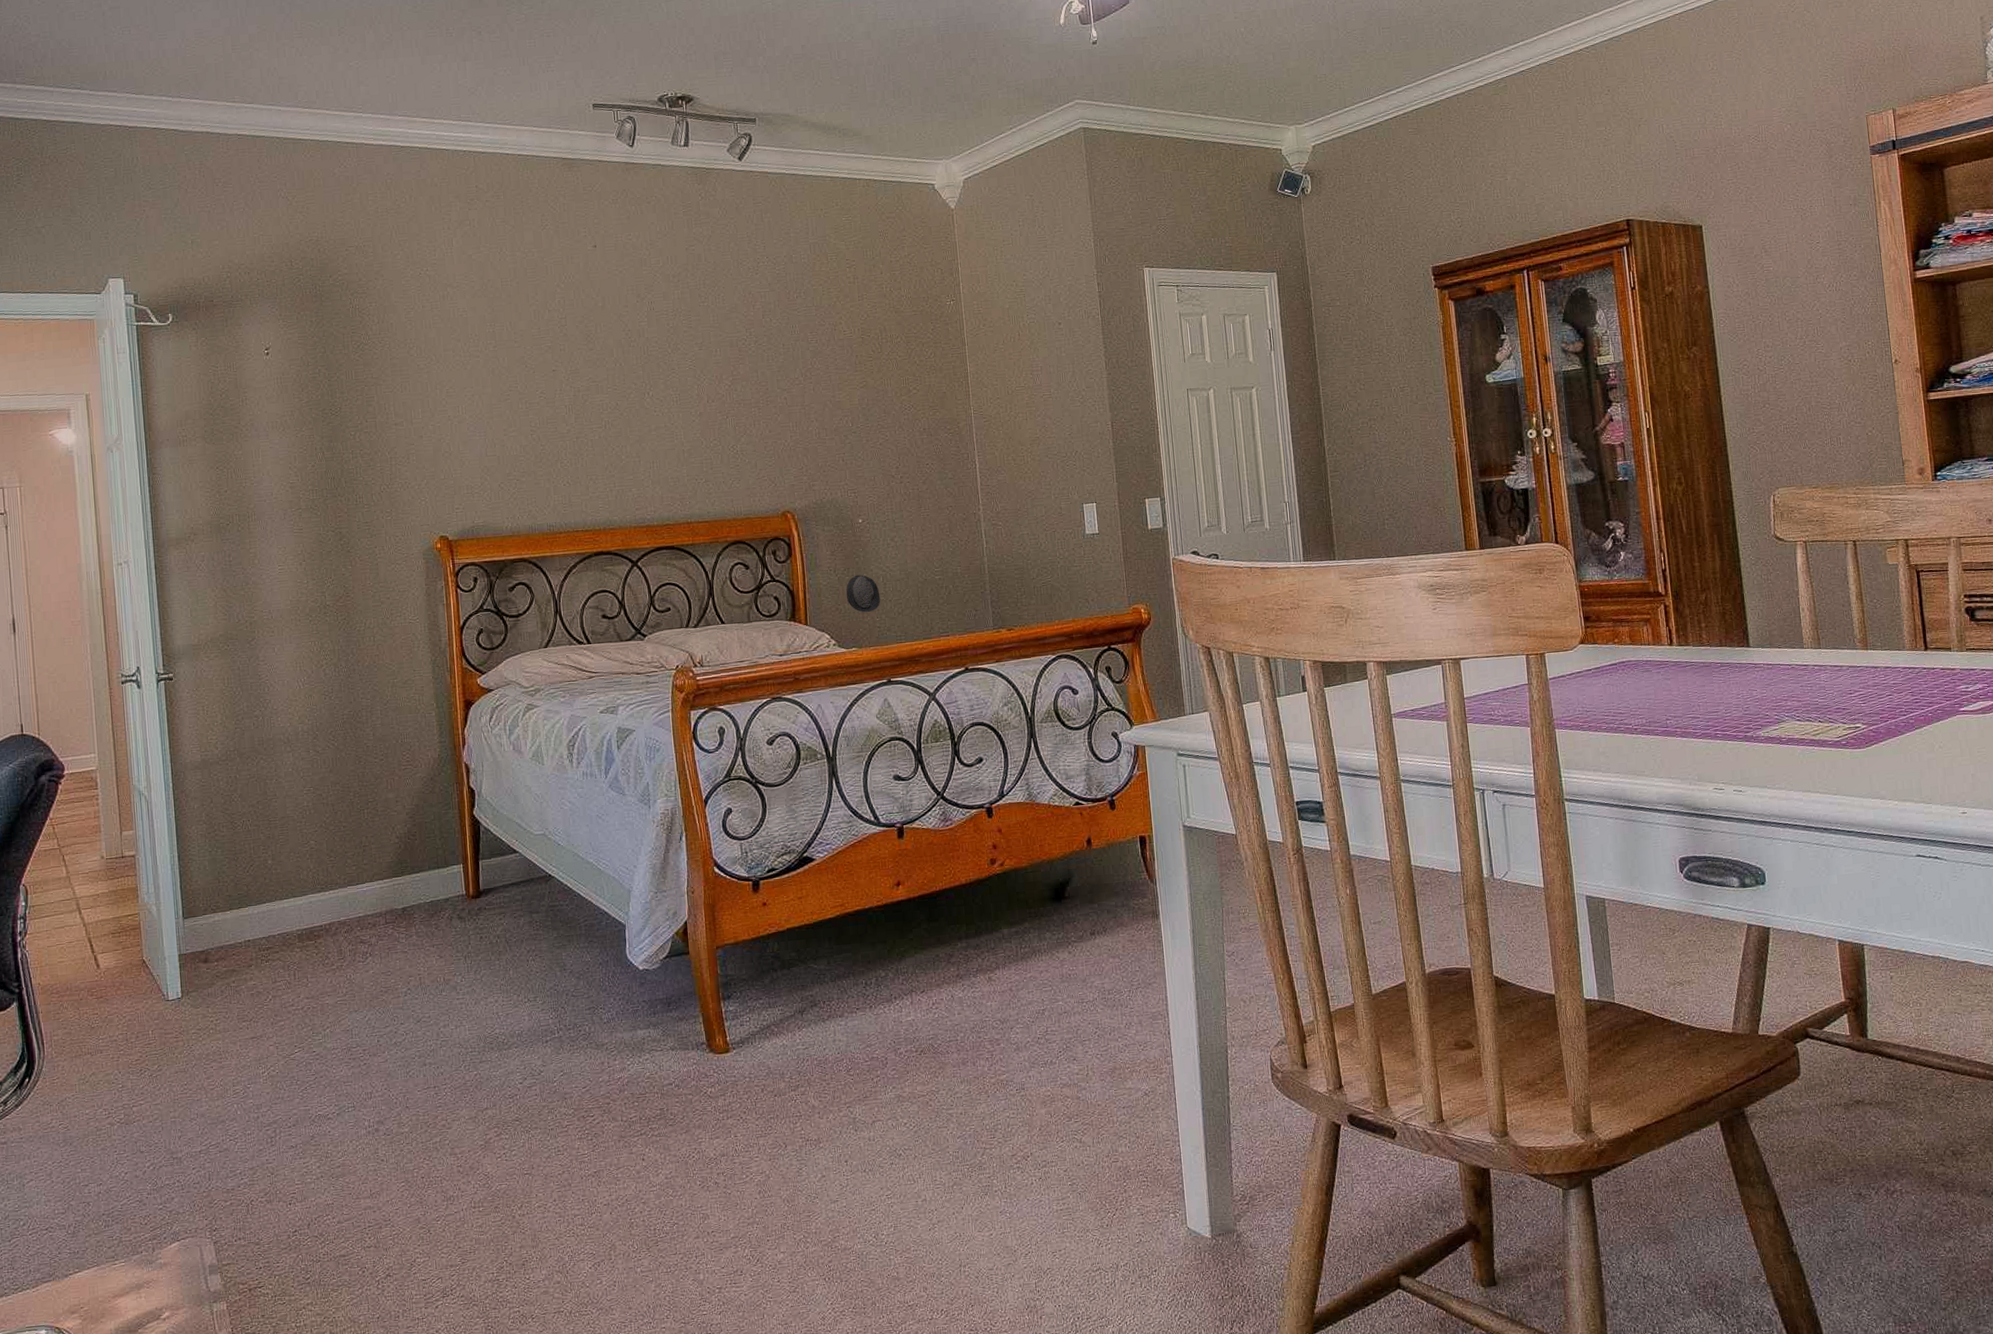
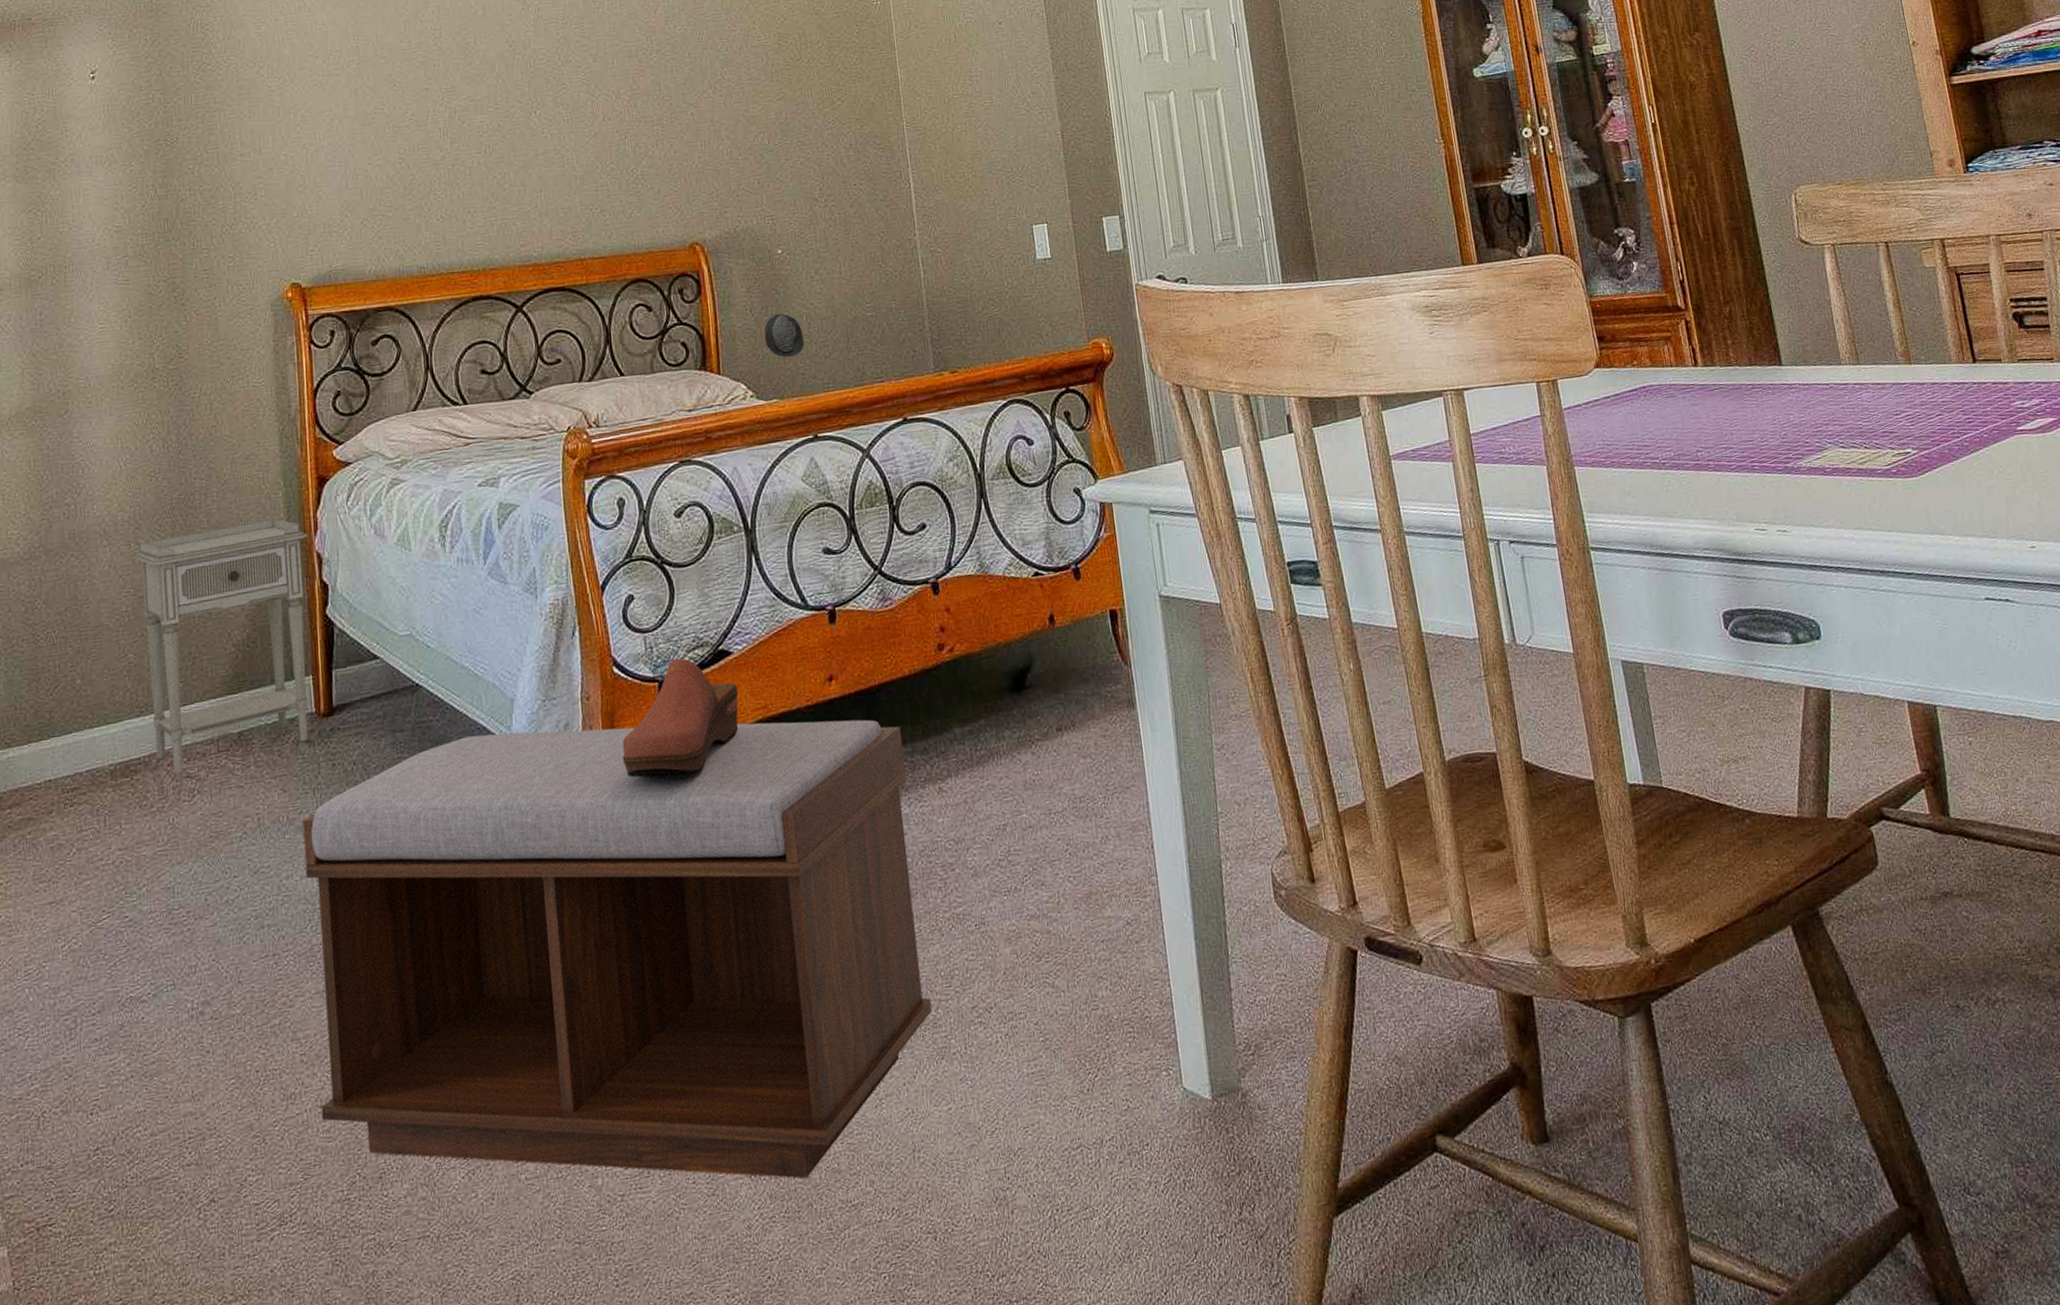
nightstand: none [312,734,460,939] -> present [133,518,309,773]
bench: none [456,917,978,1283] -> present [303,719,932,1179]
clog: none [721,862,820,959] -> present [622,658,739,778]

